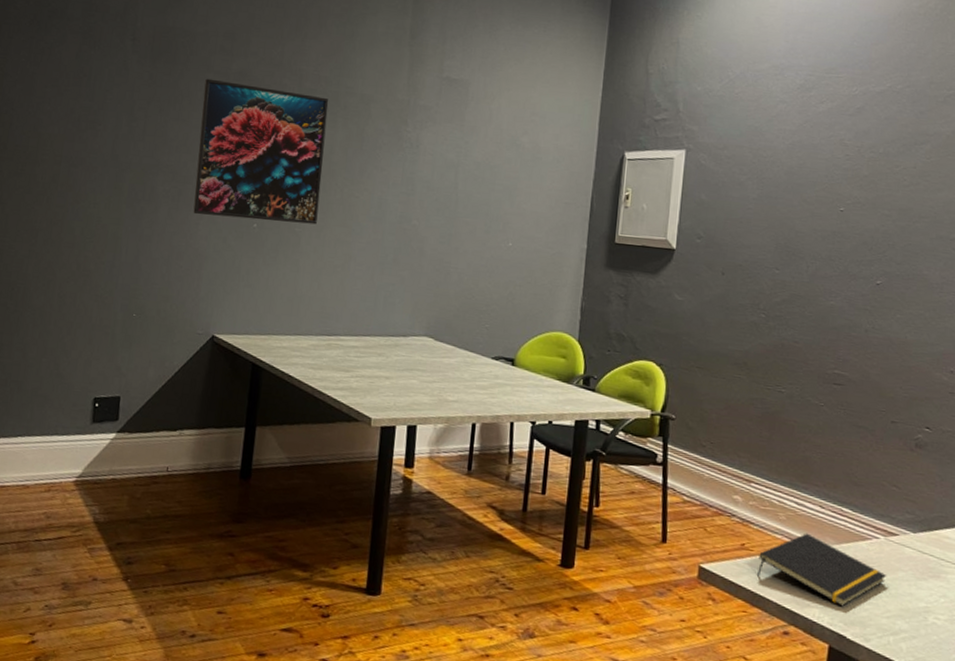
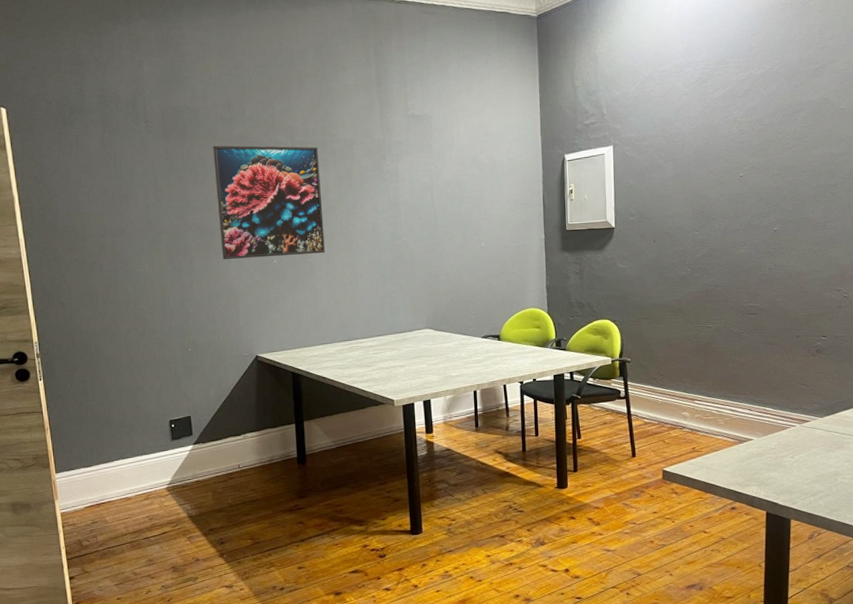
notepad: present [756,533,887,607] -> none [706,431,804,482]

